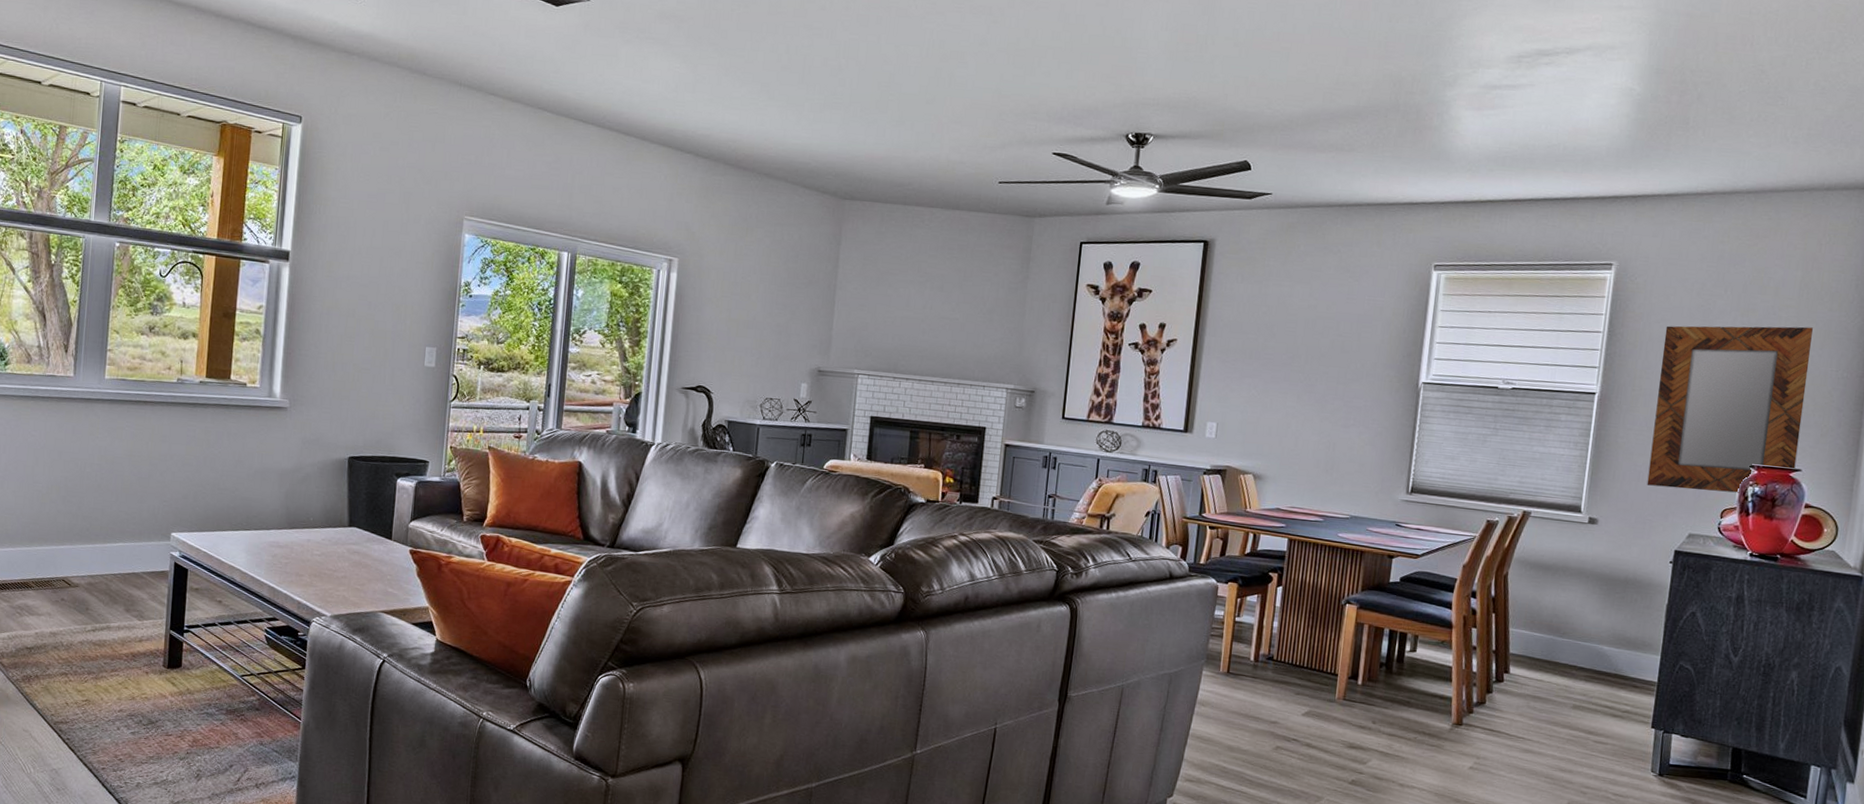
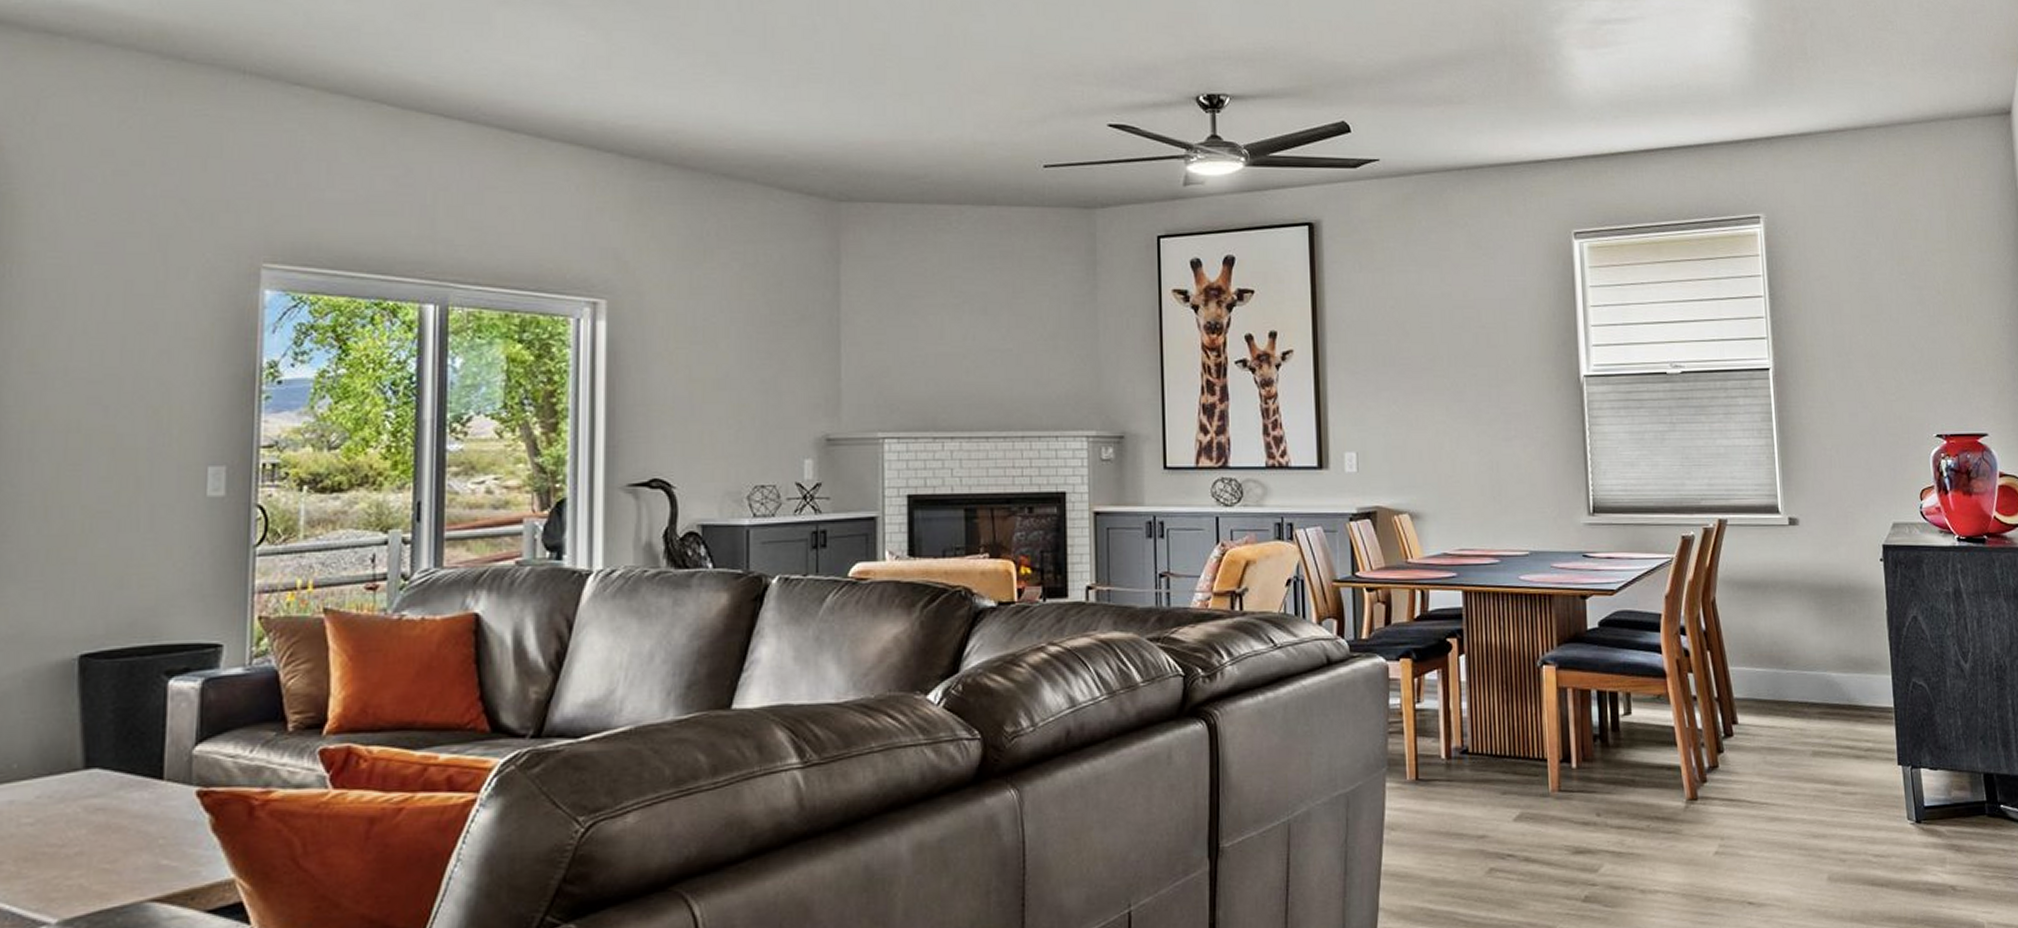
home mirror: present [1647,325,1813,493] -> none [1826,271,1982,471]

